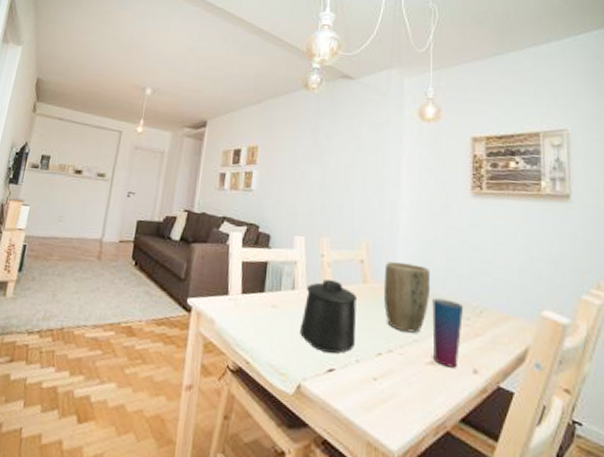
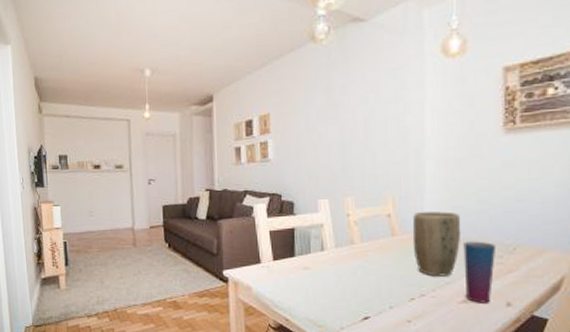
mug: present [300,279,358,354] -> none [333,237,387,303]

